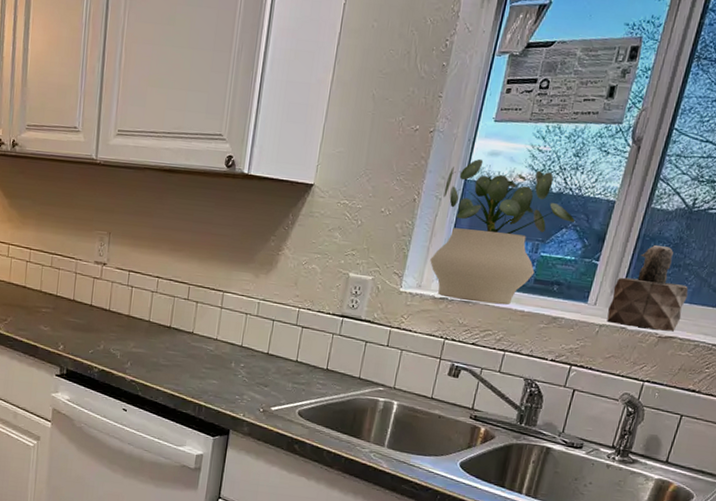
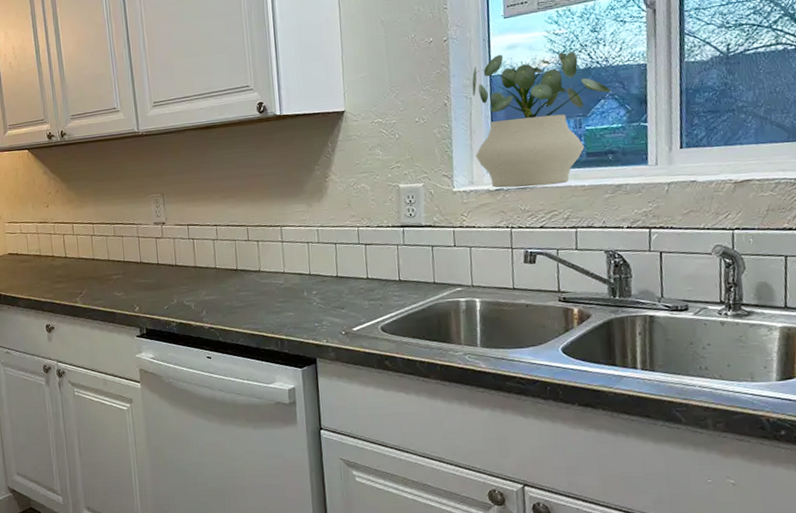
succulent plant: present [607,245,688,332] -> none [670,94,752,180]

